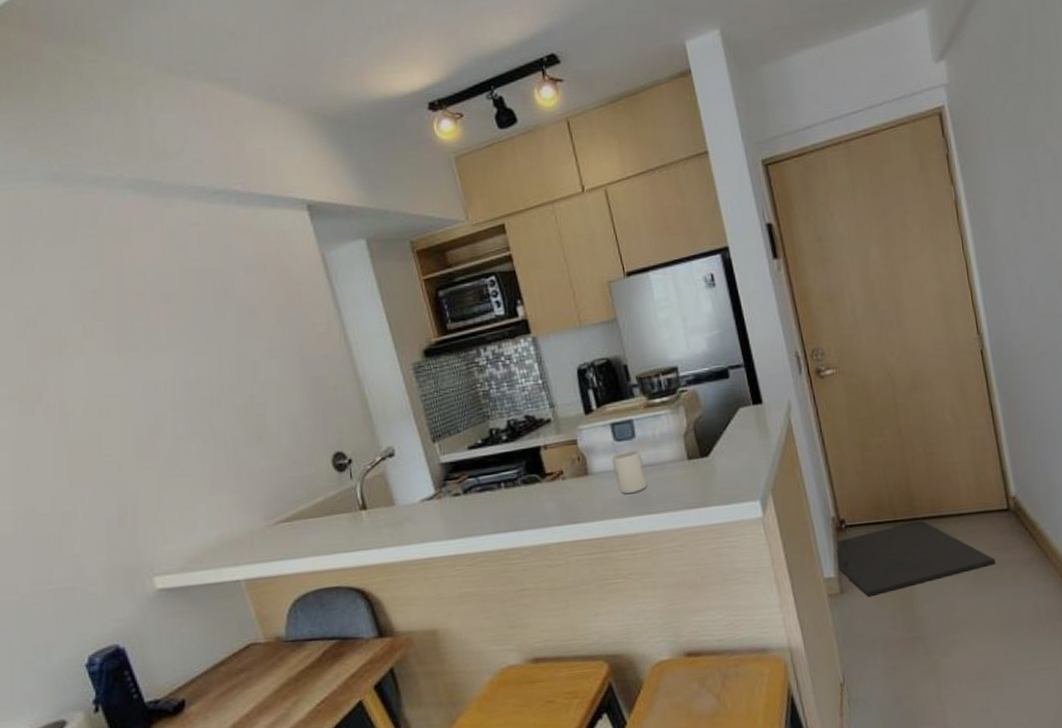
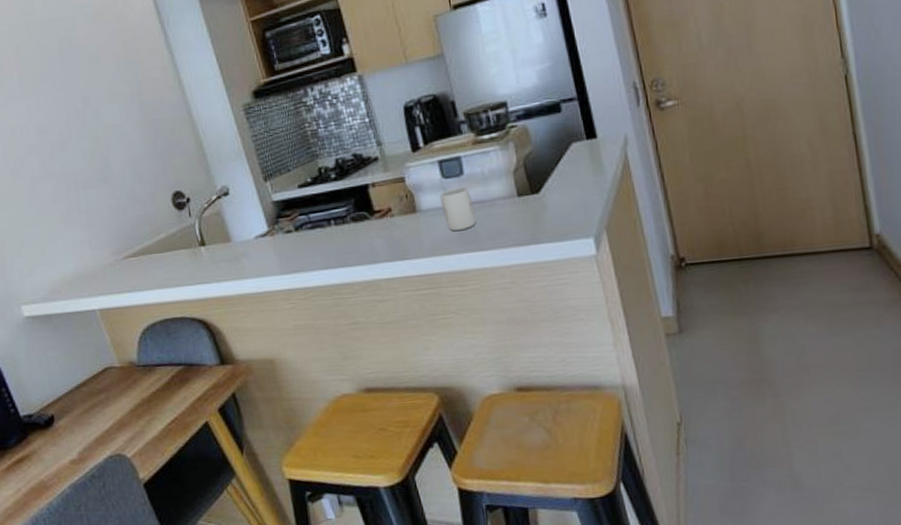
doormat: present [835,519,995,597] -> none [673,258,854,337]

